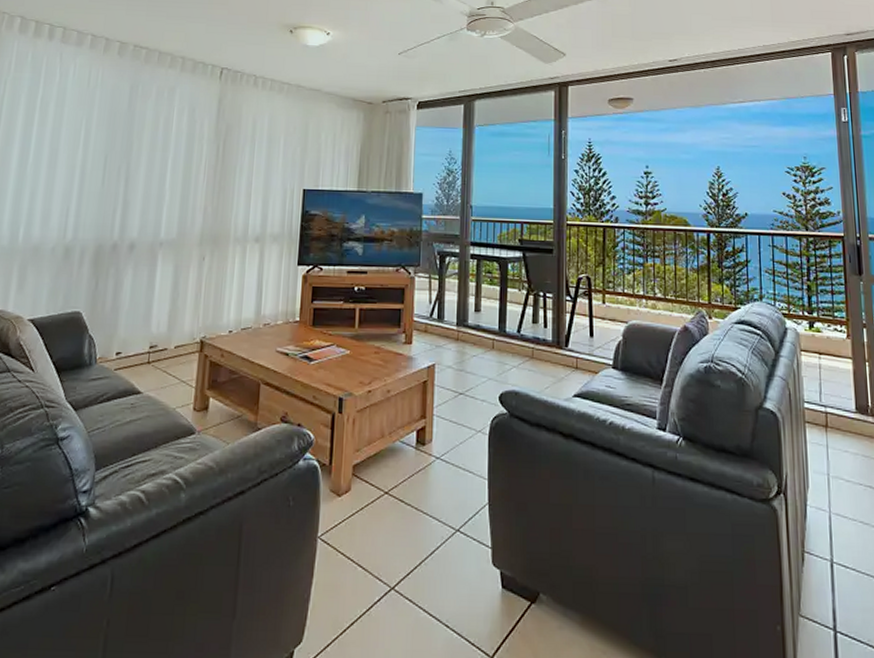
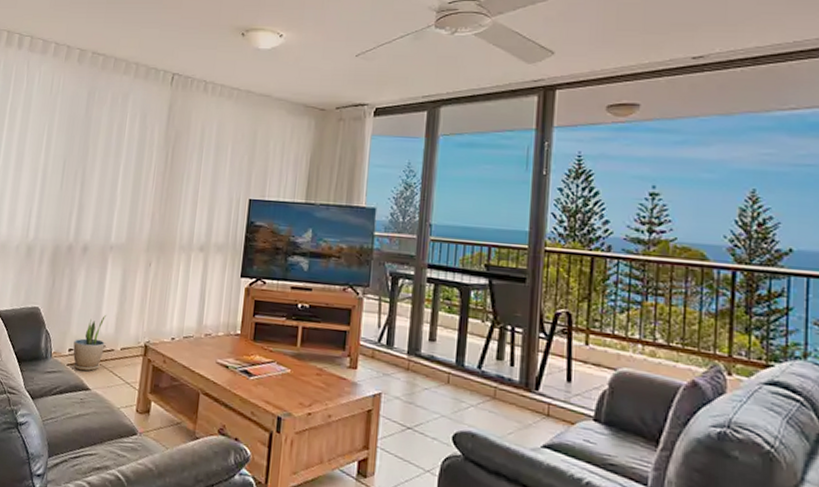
potted plant: none [121,314,158,374] -> present [73,315,107,372]

